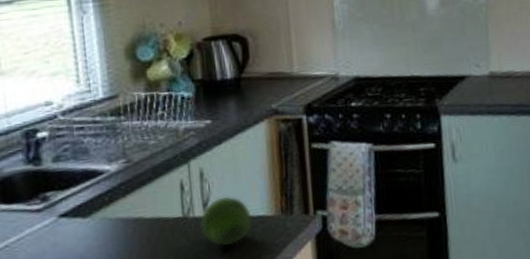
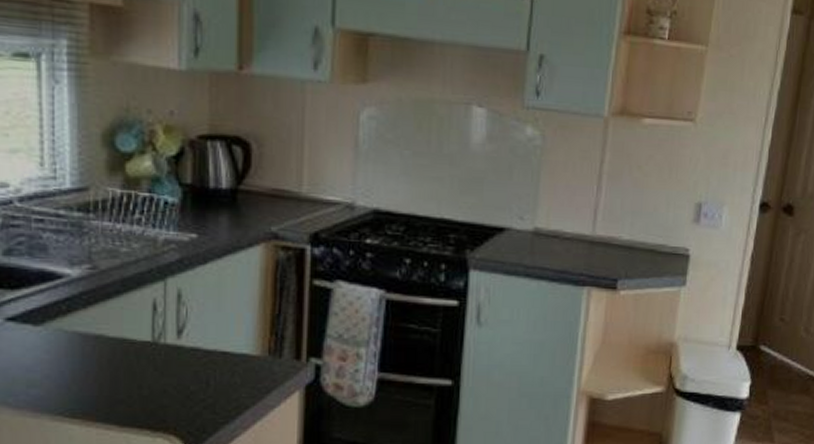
fruit: present [200,196,252,247] -> none [172,325,233,383]

